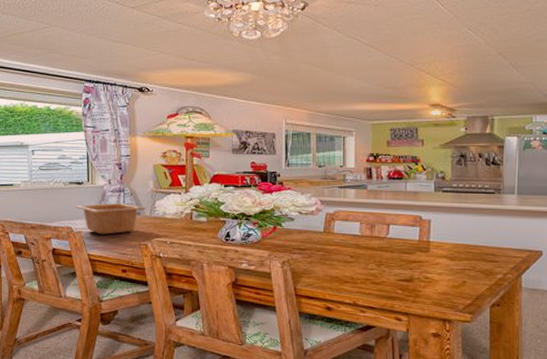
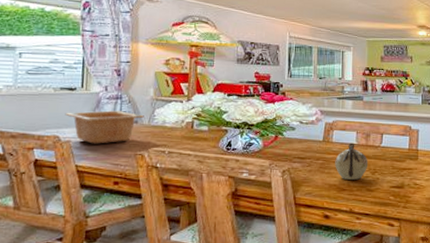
teapot: none [337,234,373,272] -> present [335,142,368,180]

